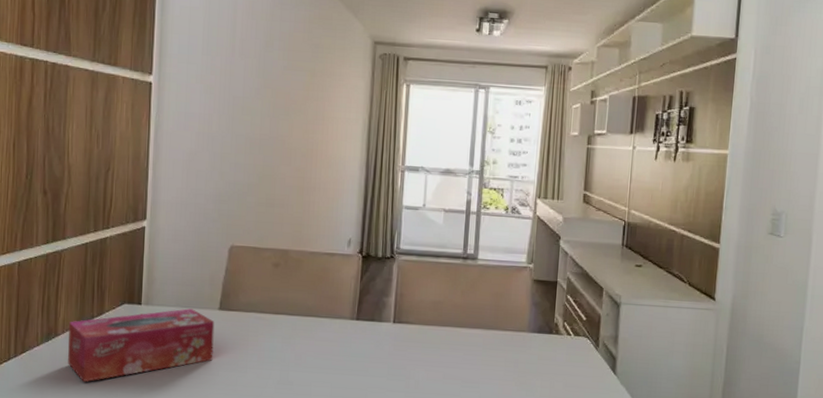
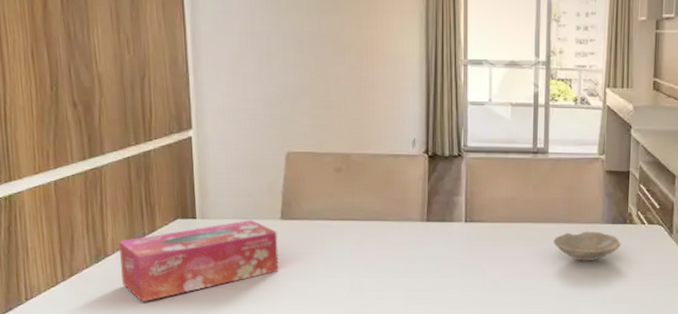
bowl: none [479,339,546,370] -> present [553,231,621,262]

